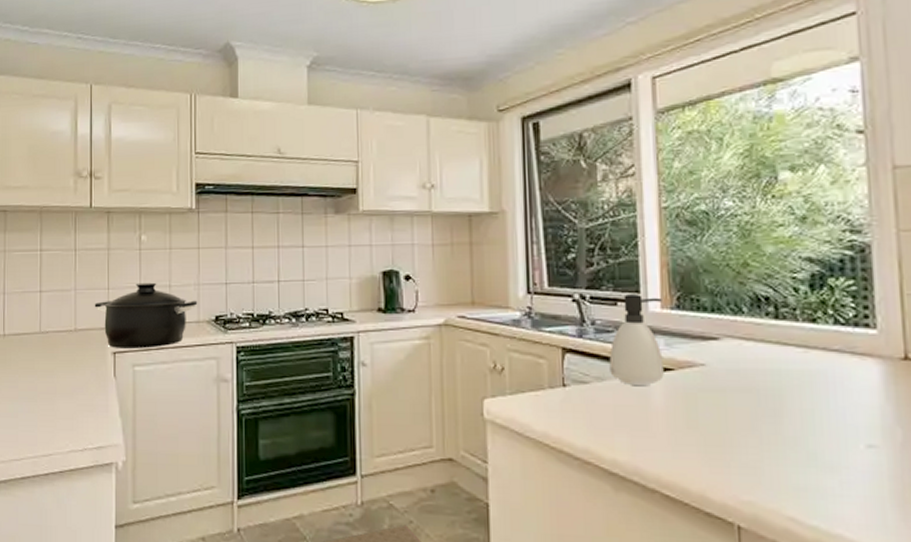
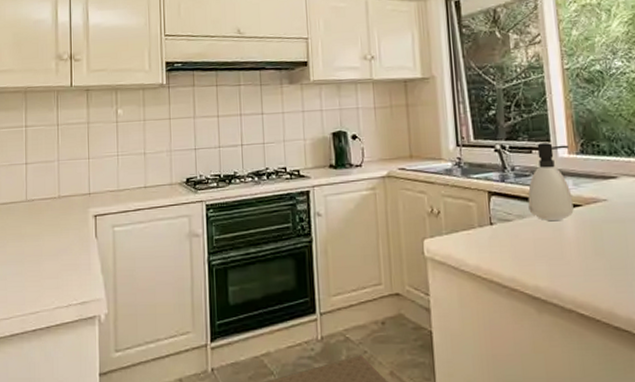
saucepan: present [94,282,198,350] -> none [76,151,170,213]

